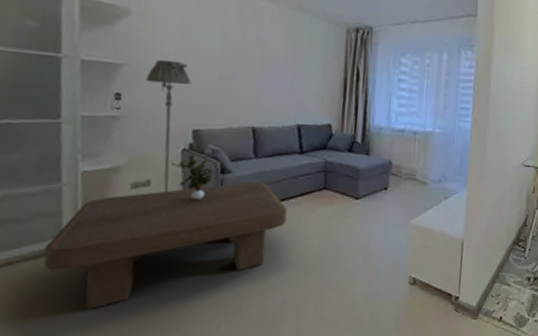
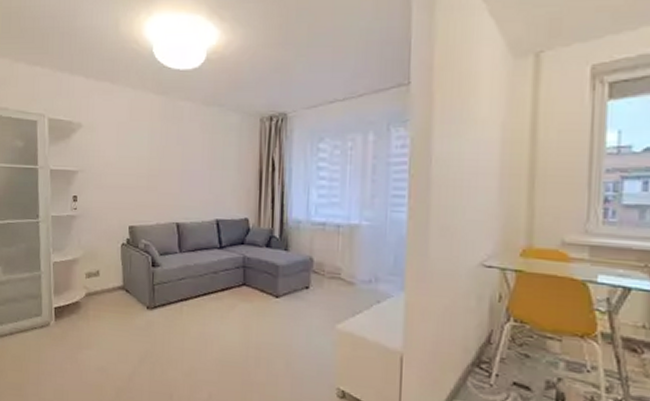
coffee table: present [43,181,287,309] -> none [31,275,209,379]
floor lamp: present [146,59,191,192] -> none [93,164,127,282]
potted plant: present [171,153,213,201] -> none [114,247,146,291]

